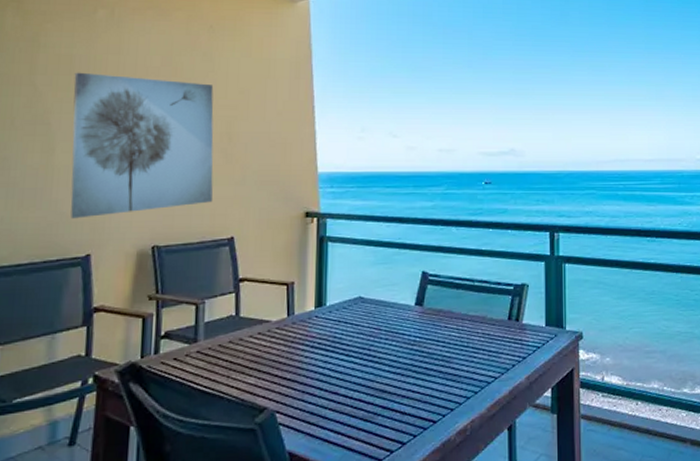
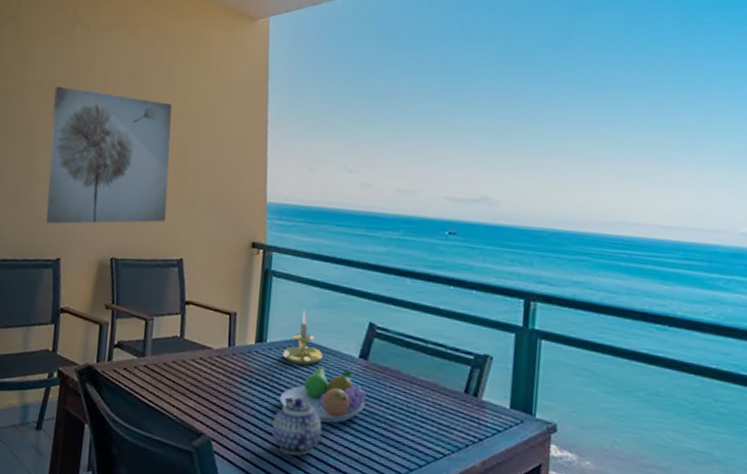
teapot: none [337,354,385,410] -> present [272,397,322,456]
candle holder: none [342,270,381,322] -> present [282,311,323,366]
fruit bowl: none [342,318,424,371] -> present [279,366,367,423]

